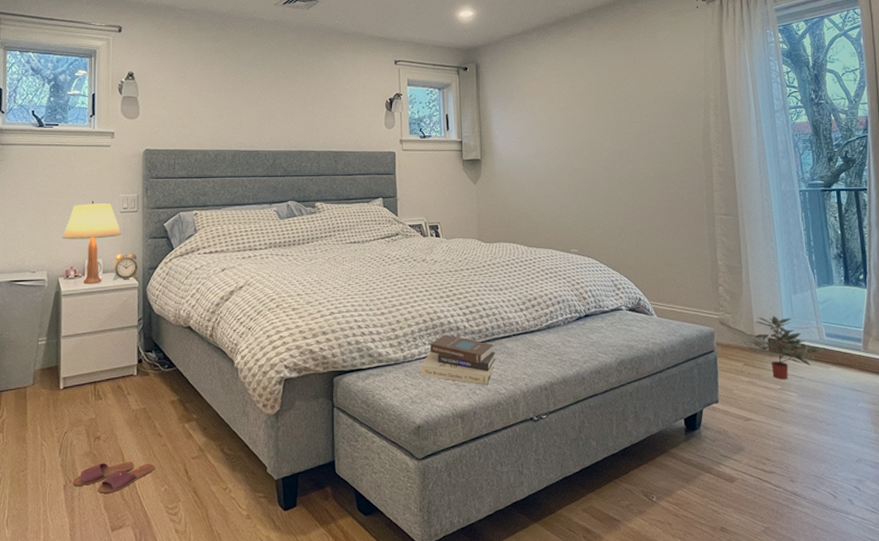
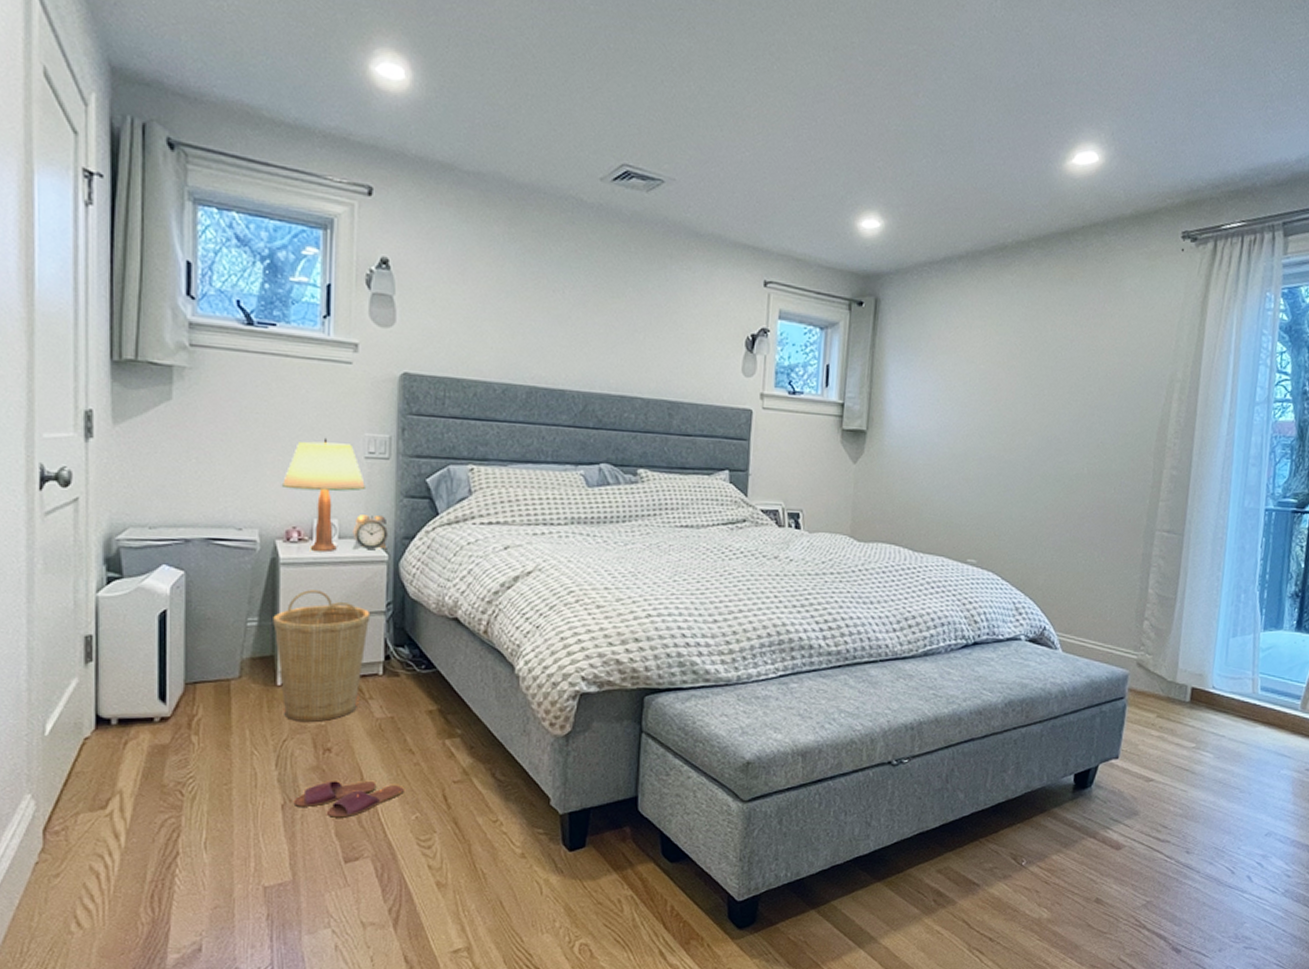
basket: none [57,313,127,416] -> present [273,590,371,722]
books: present [420,334,496,386] -> none [757,653,856,720]
potted plant: present [750,316,829,380] -> none [1169,661,1260,738]

